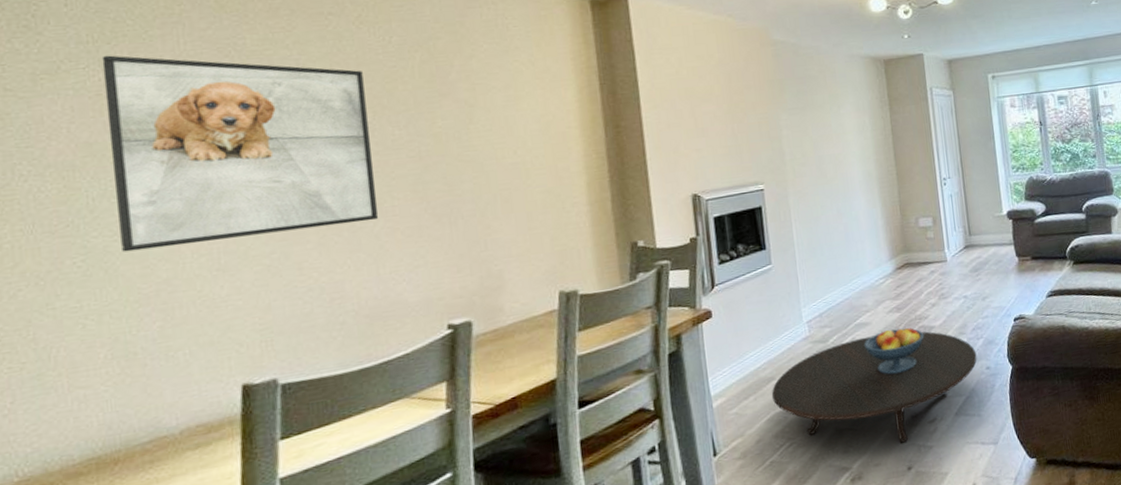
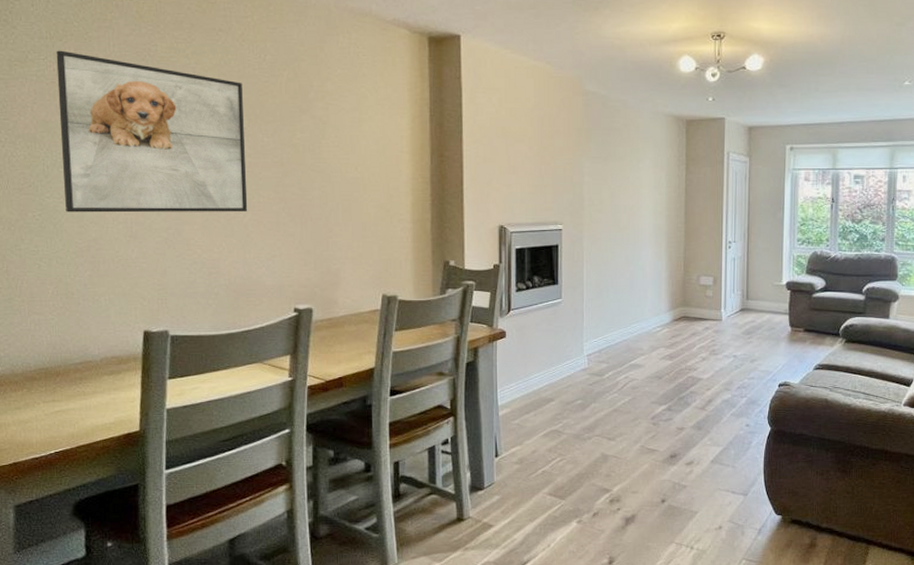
table: present [771,331,977,443] -> none [549,377,739,478]
fruit bowl: present [865,326,924,375] -> none [636,374,692,415]

